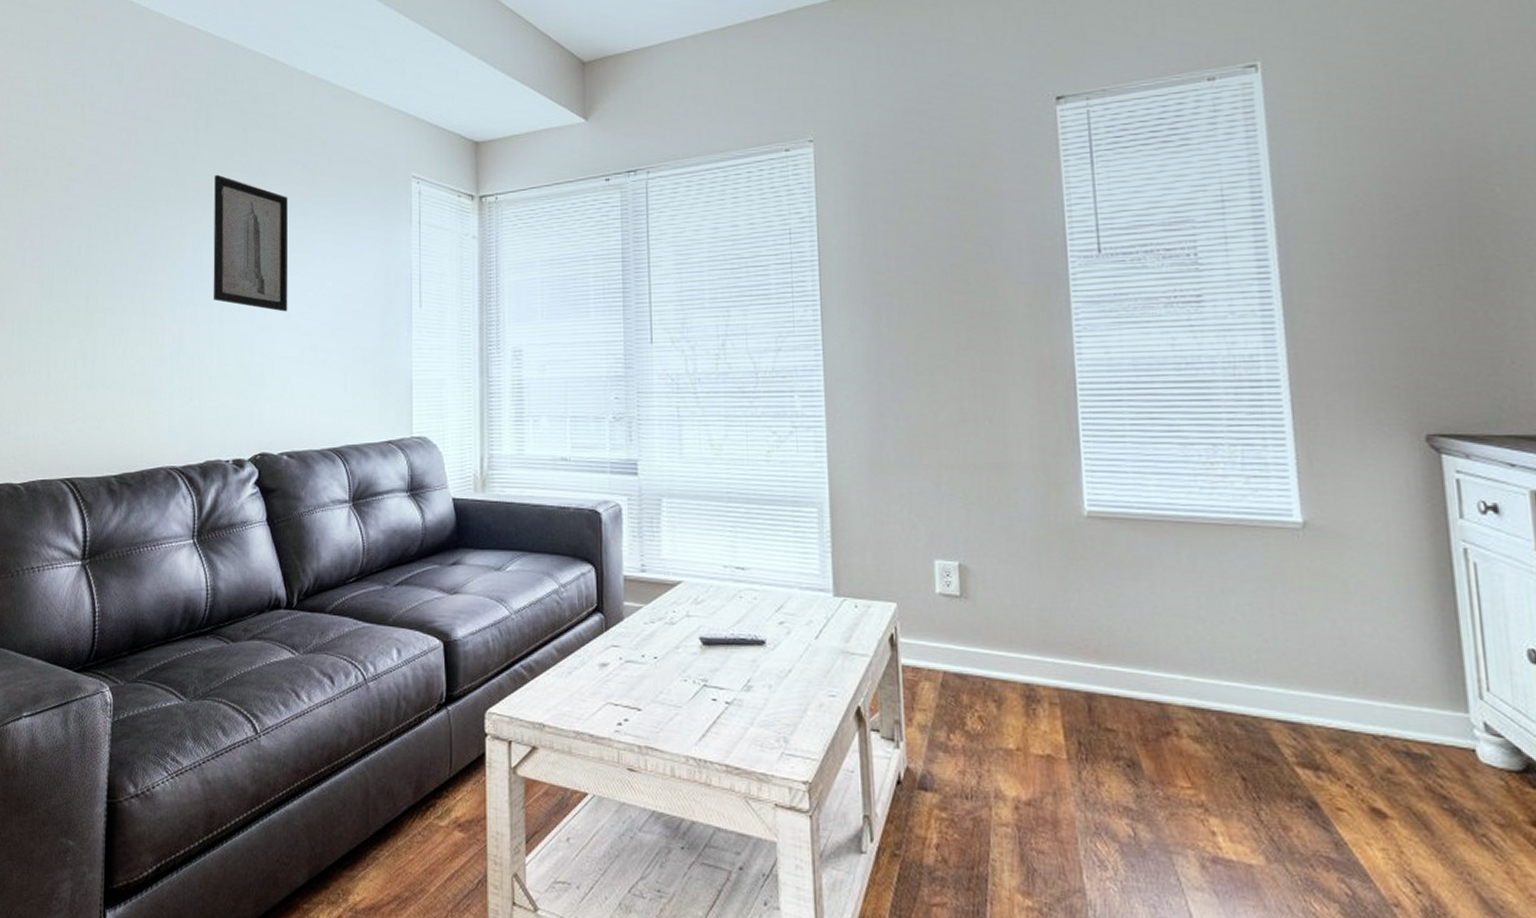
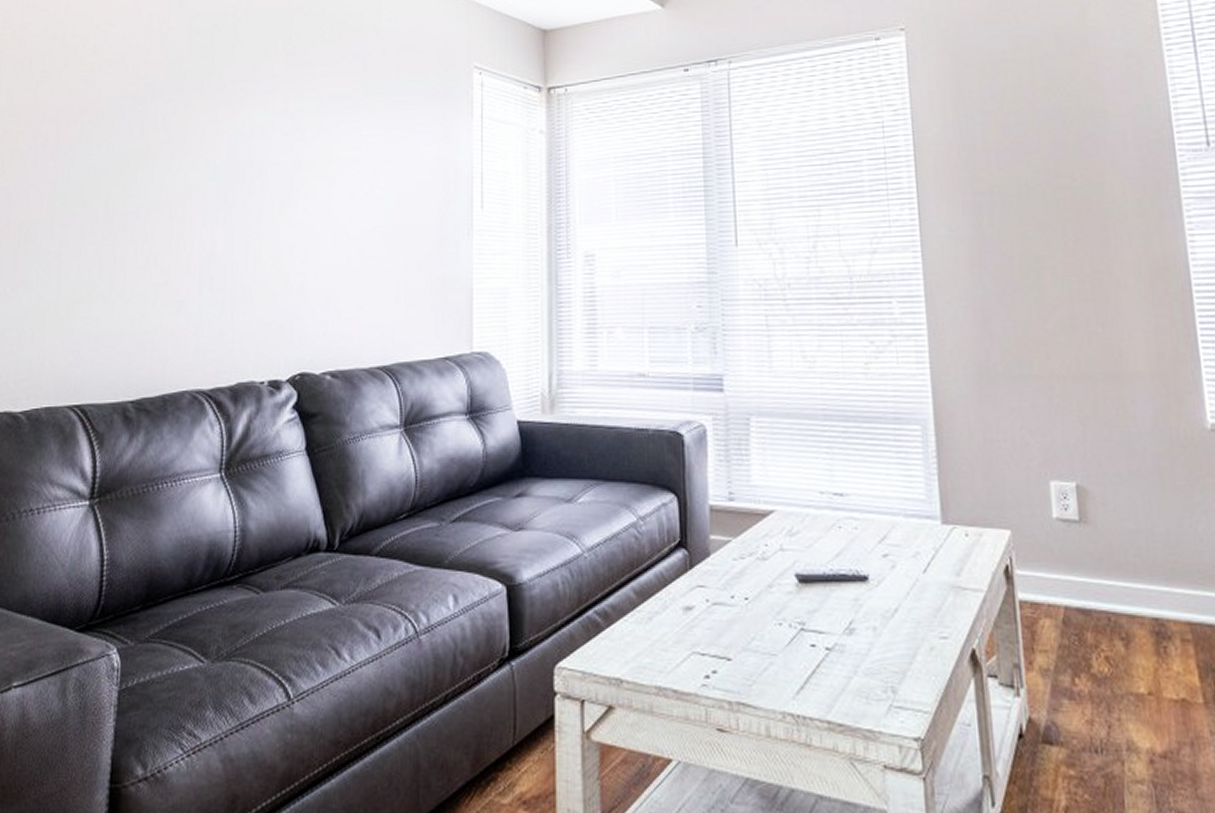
wall art: present [213,174,289,312] -> none [250,65,336,215]

